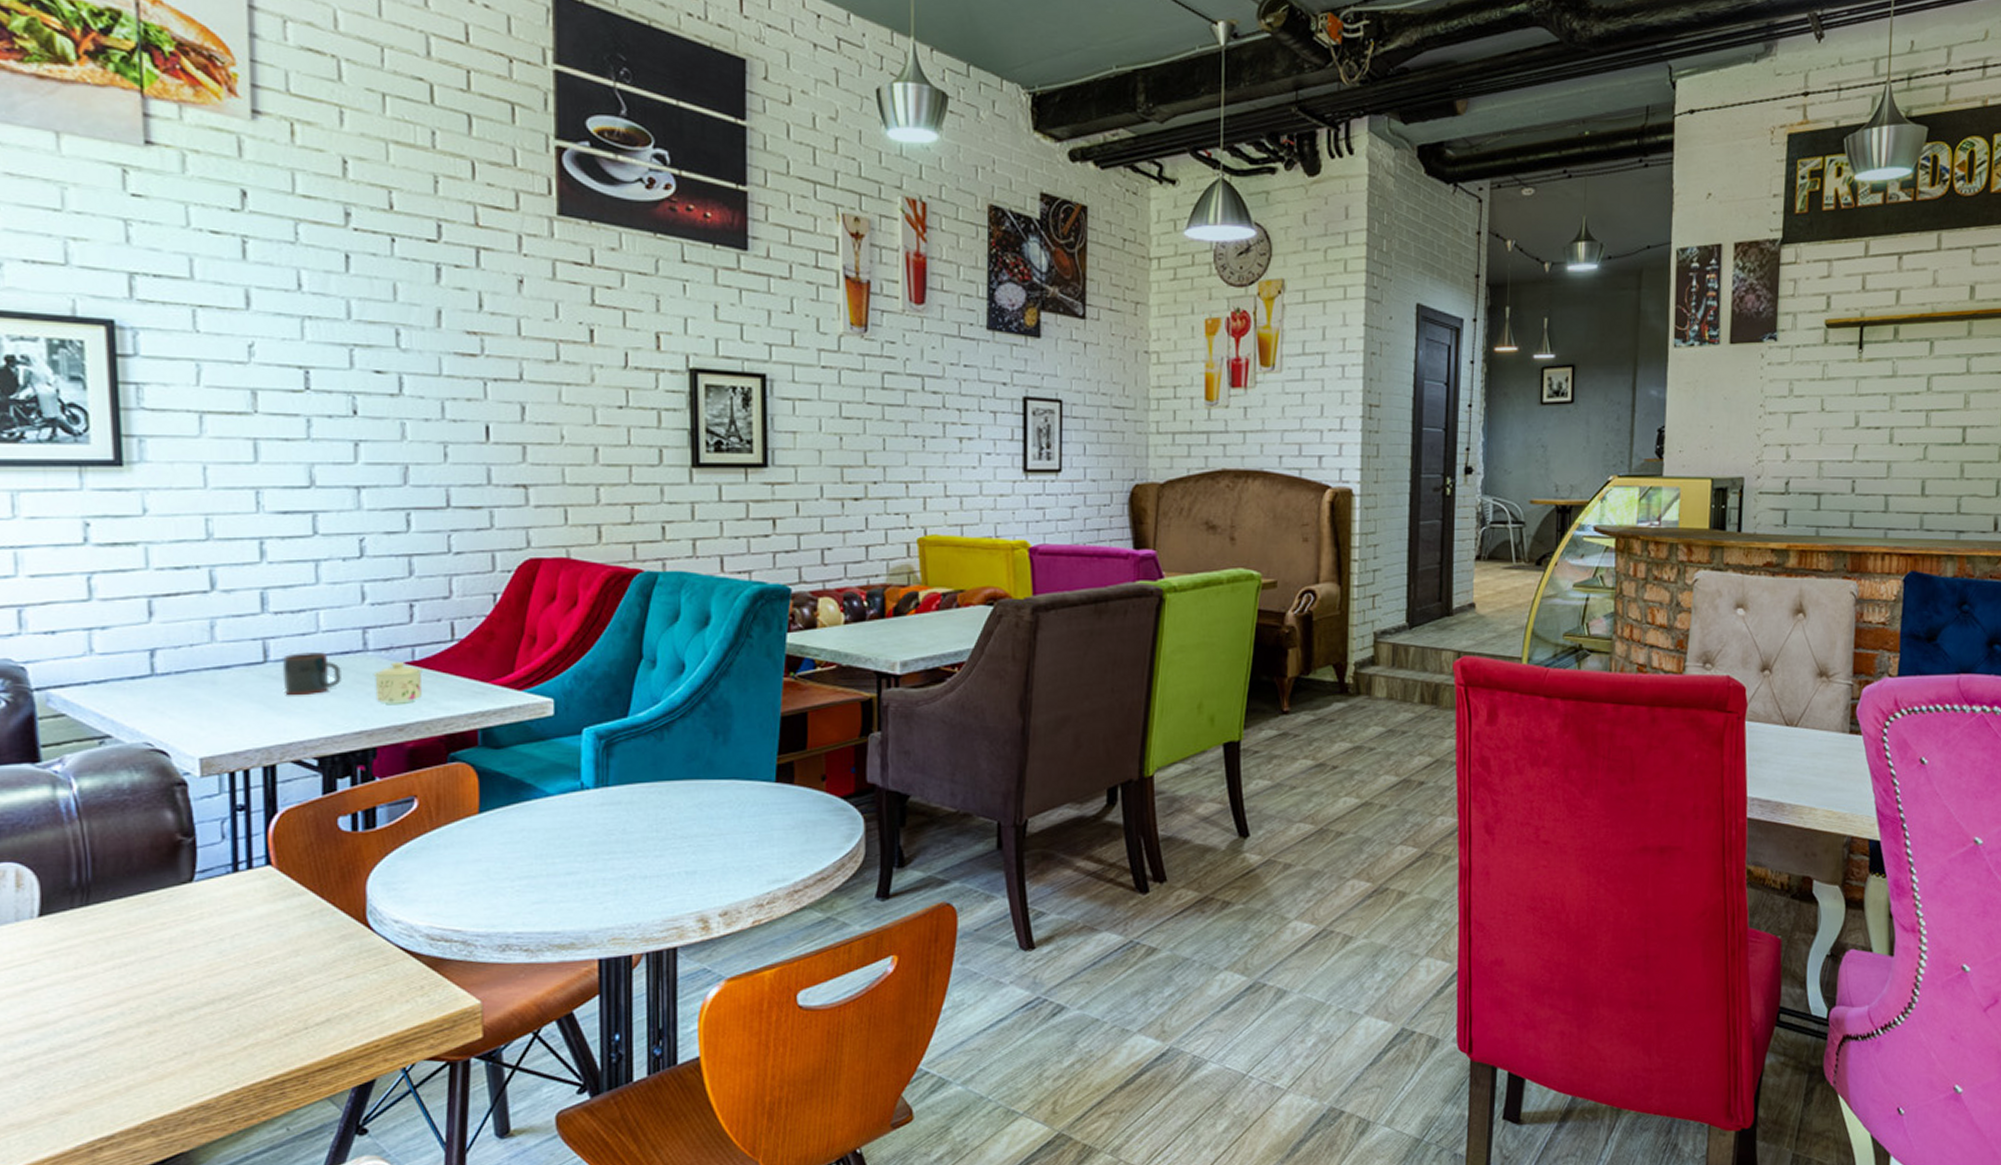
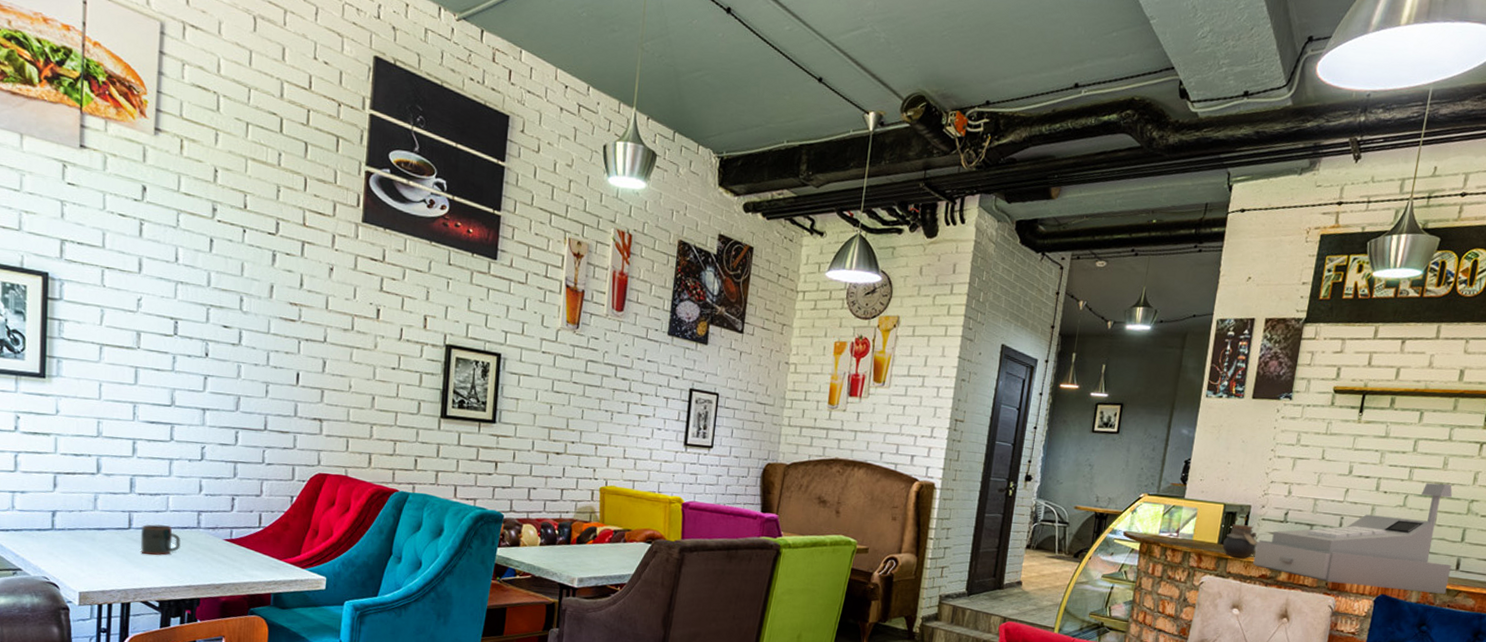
sugar bowl: present [373,661,422,706] -> none [202,537,237,570]
jar: none [1715,502,1757,545] -> present [1222,524,1258,559]
cash register: none [1754,427,1988,563] -> present [1253,483,1453,594]

